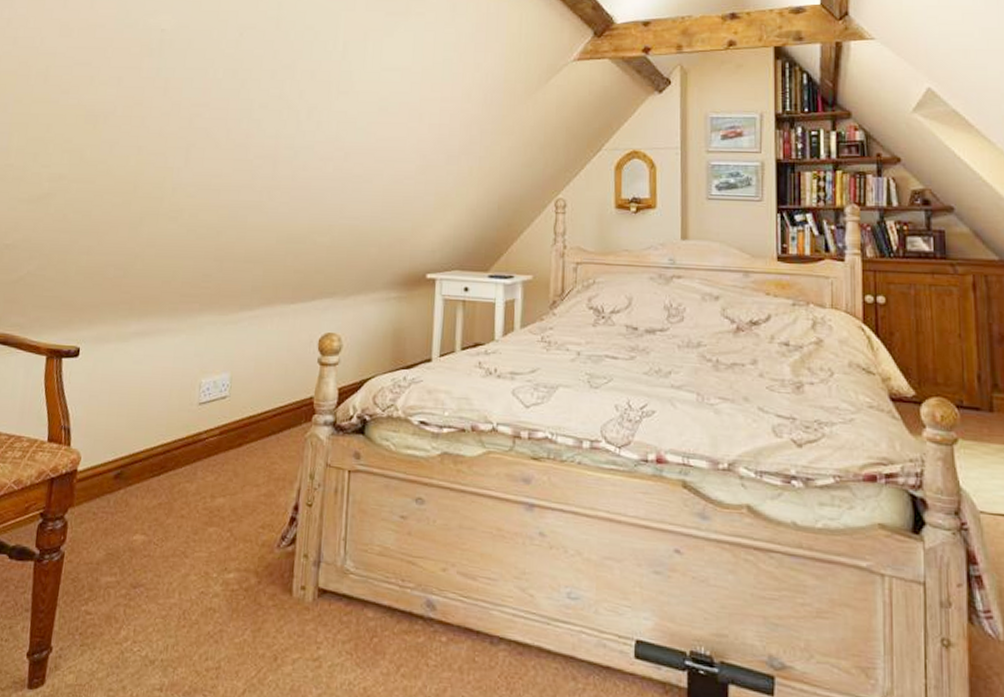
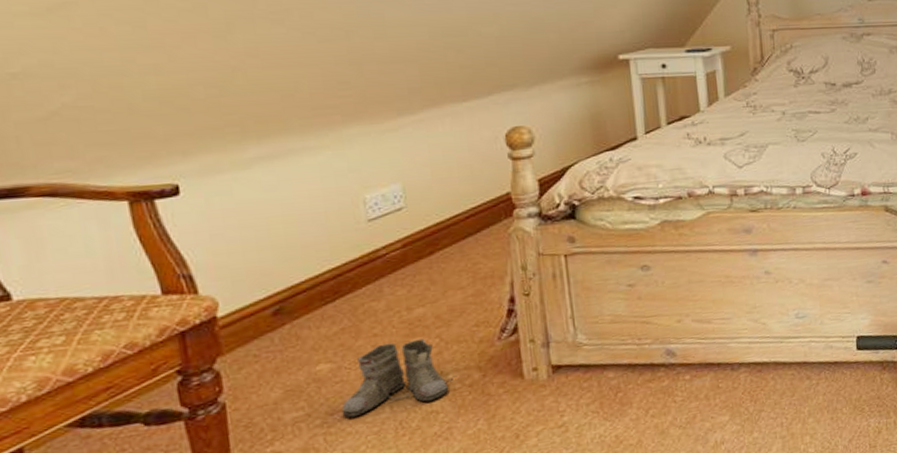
boots: none [142,526,233,597] -> present [341,338,453,418]

